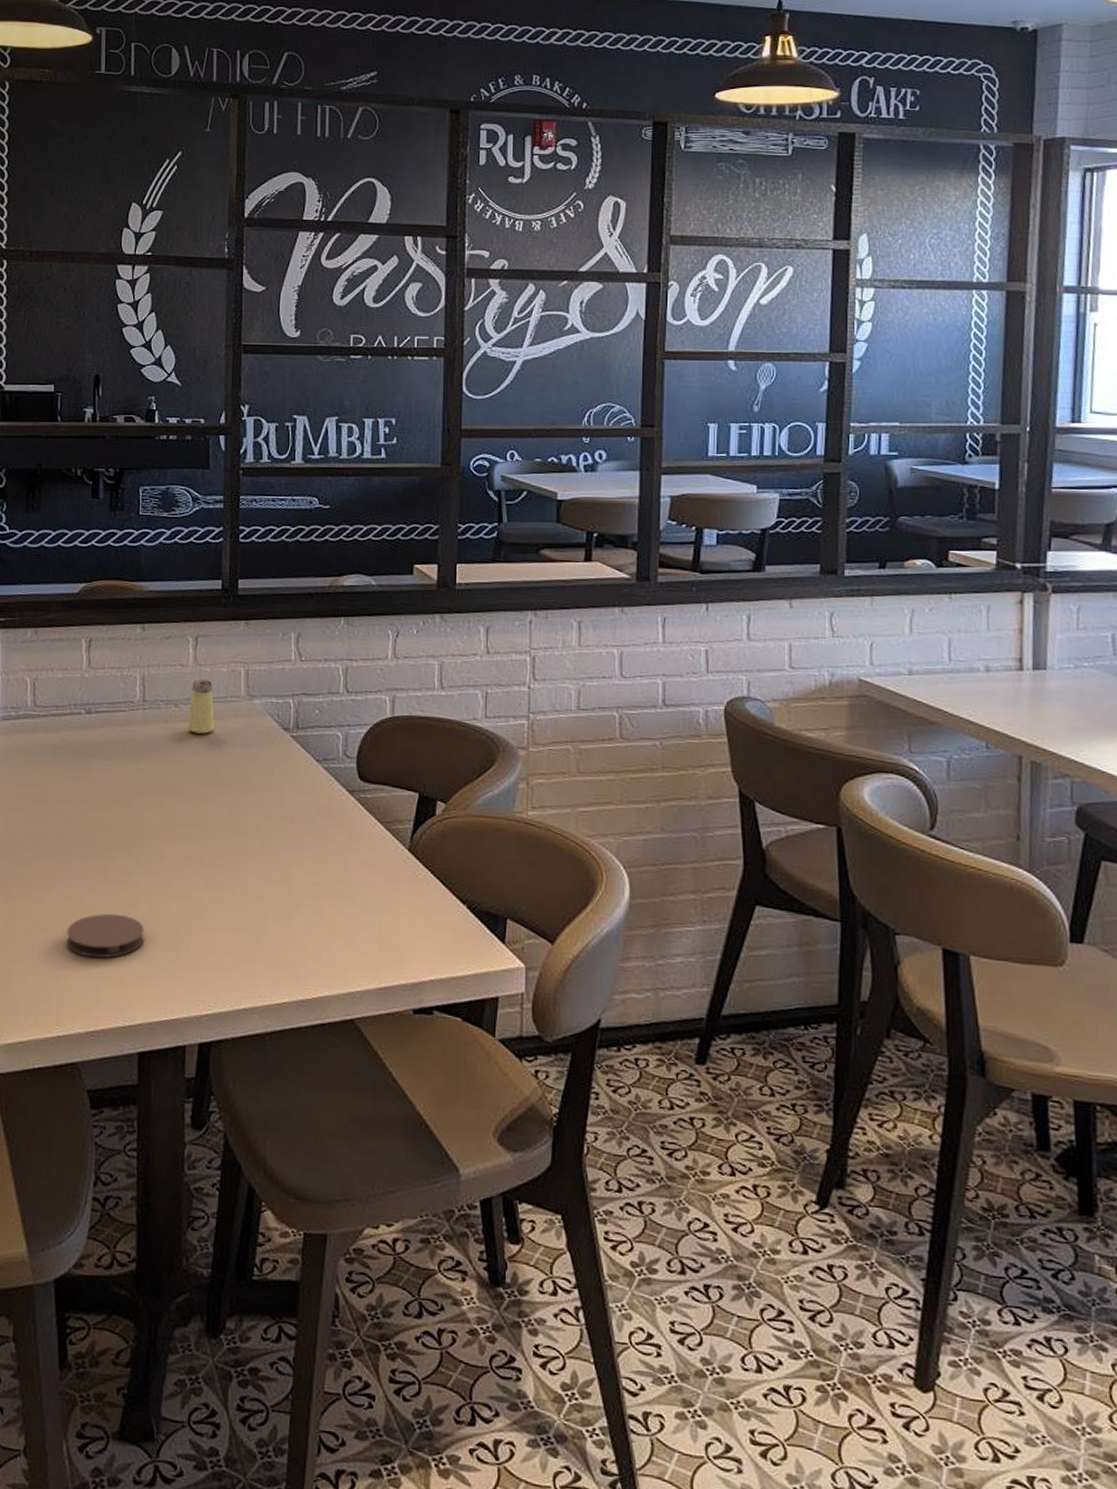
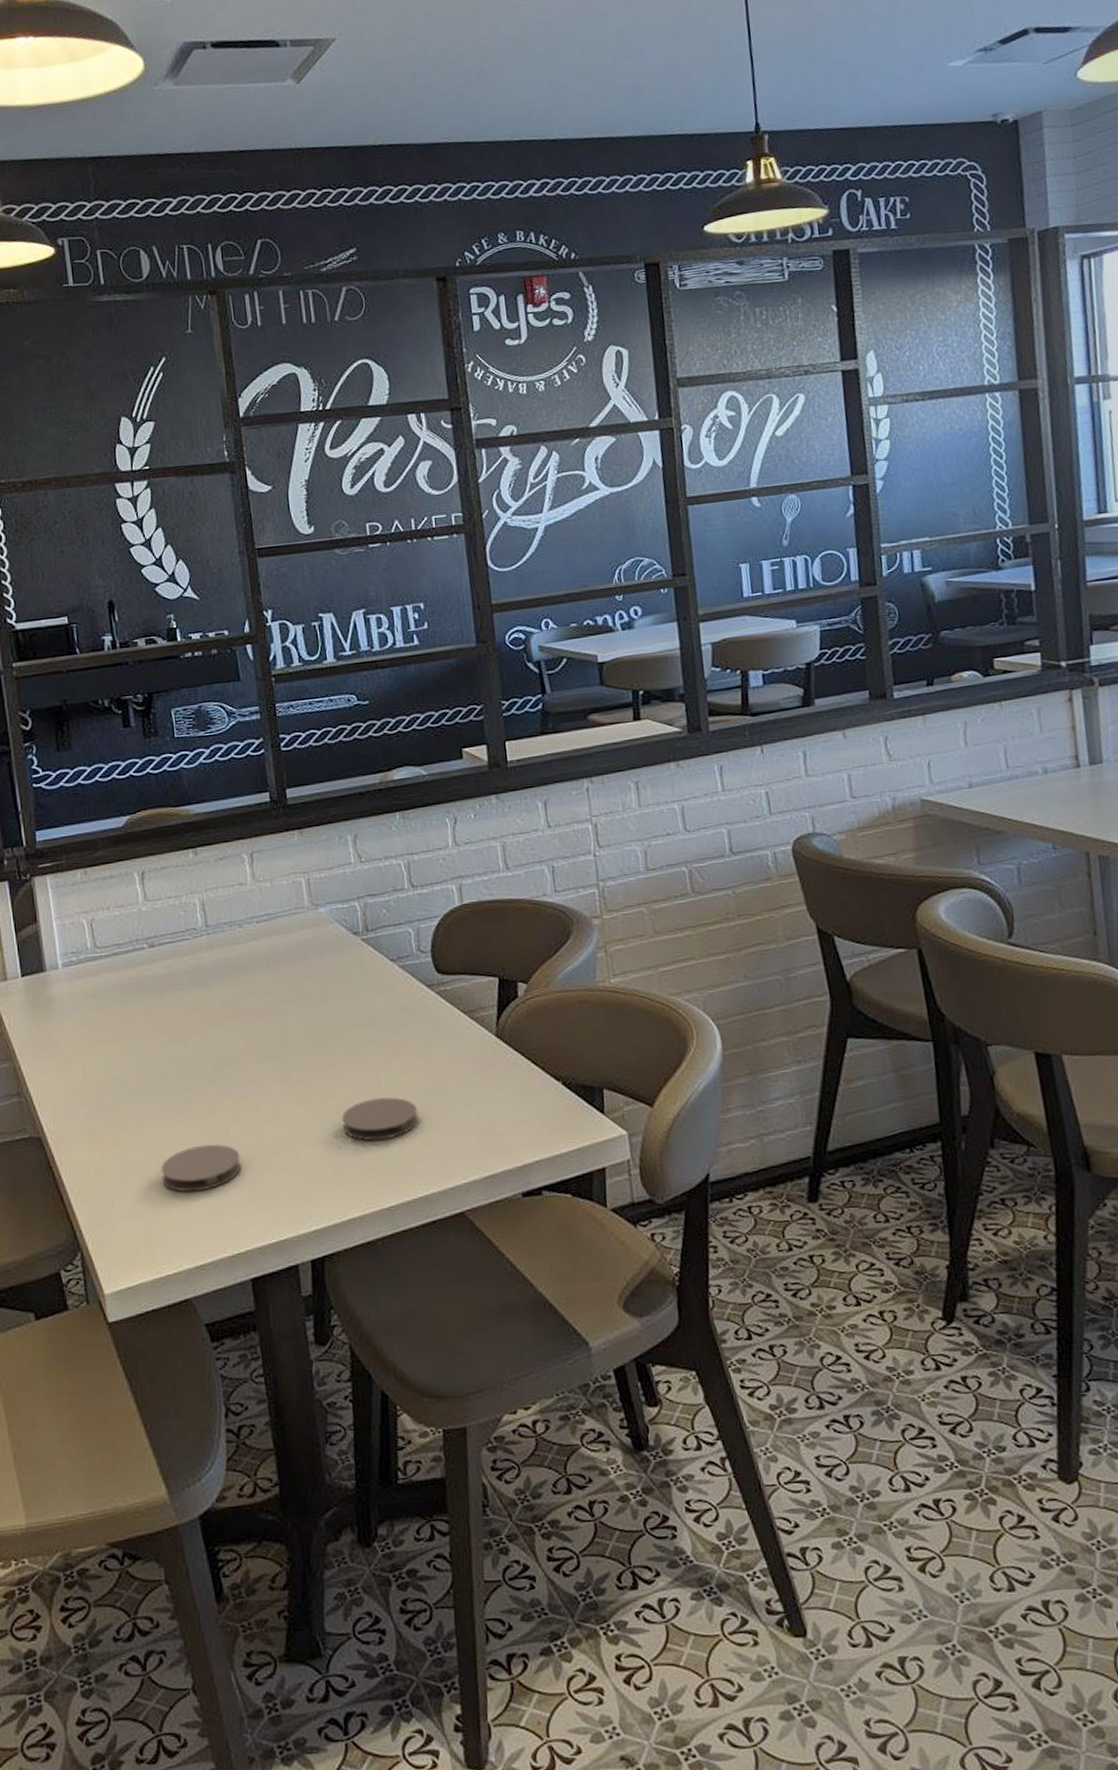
saltshaker: present [187,678,215,734] -> none [254,895,282,951]
coaster: none [247,893,322,936] -> present [341,1097,418,1141]

